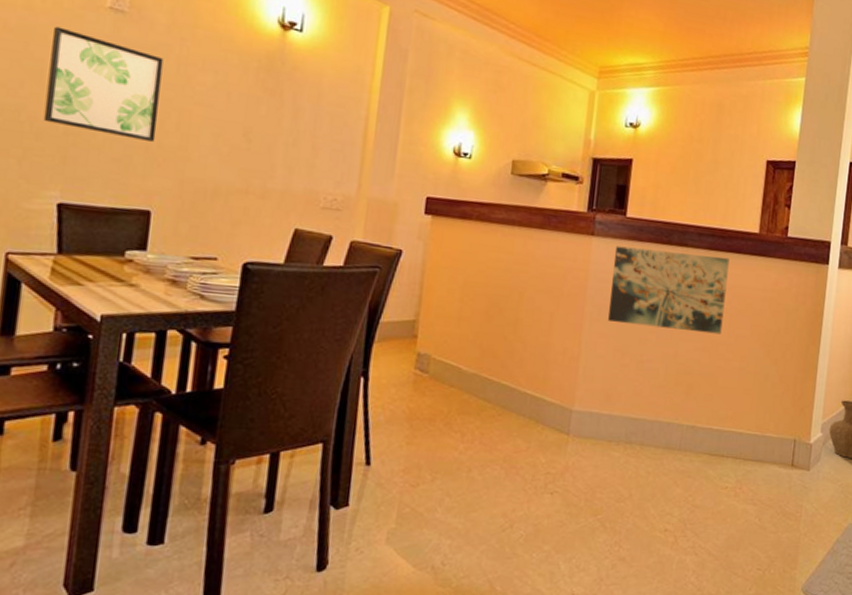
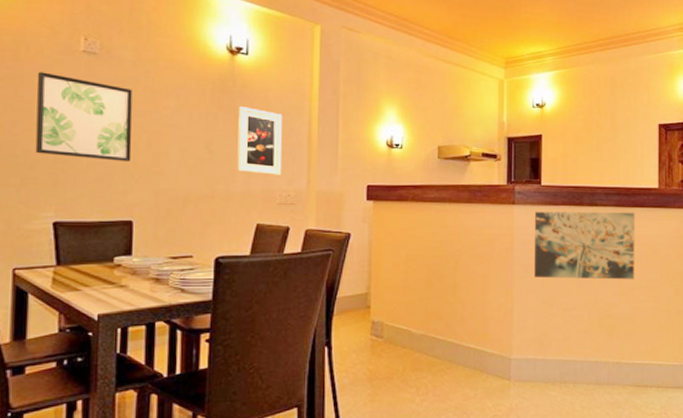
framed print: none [277,91,336,175] -> present [237,107,282,175]

